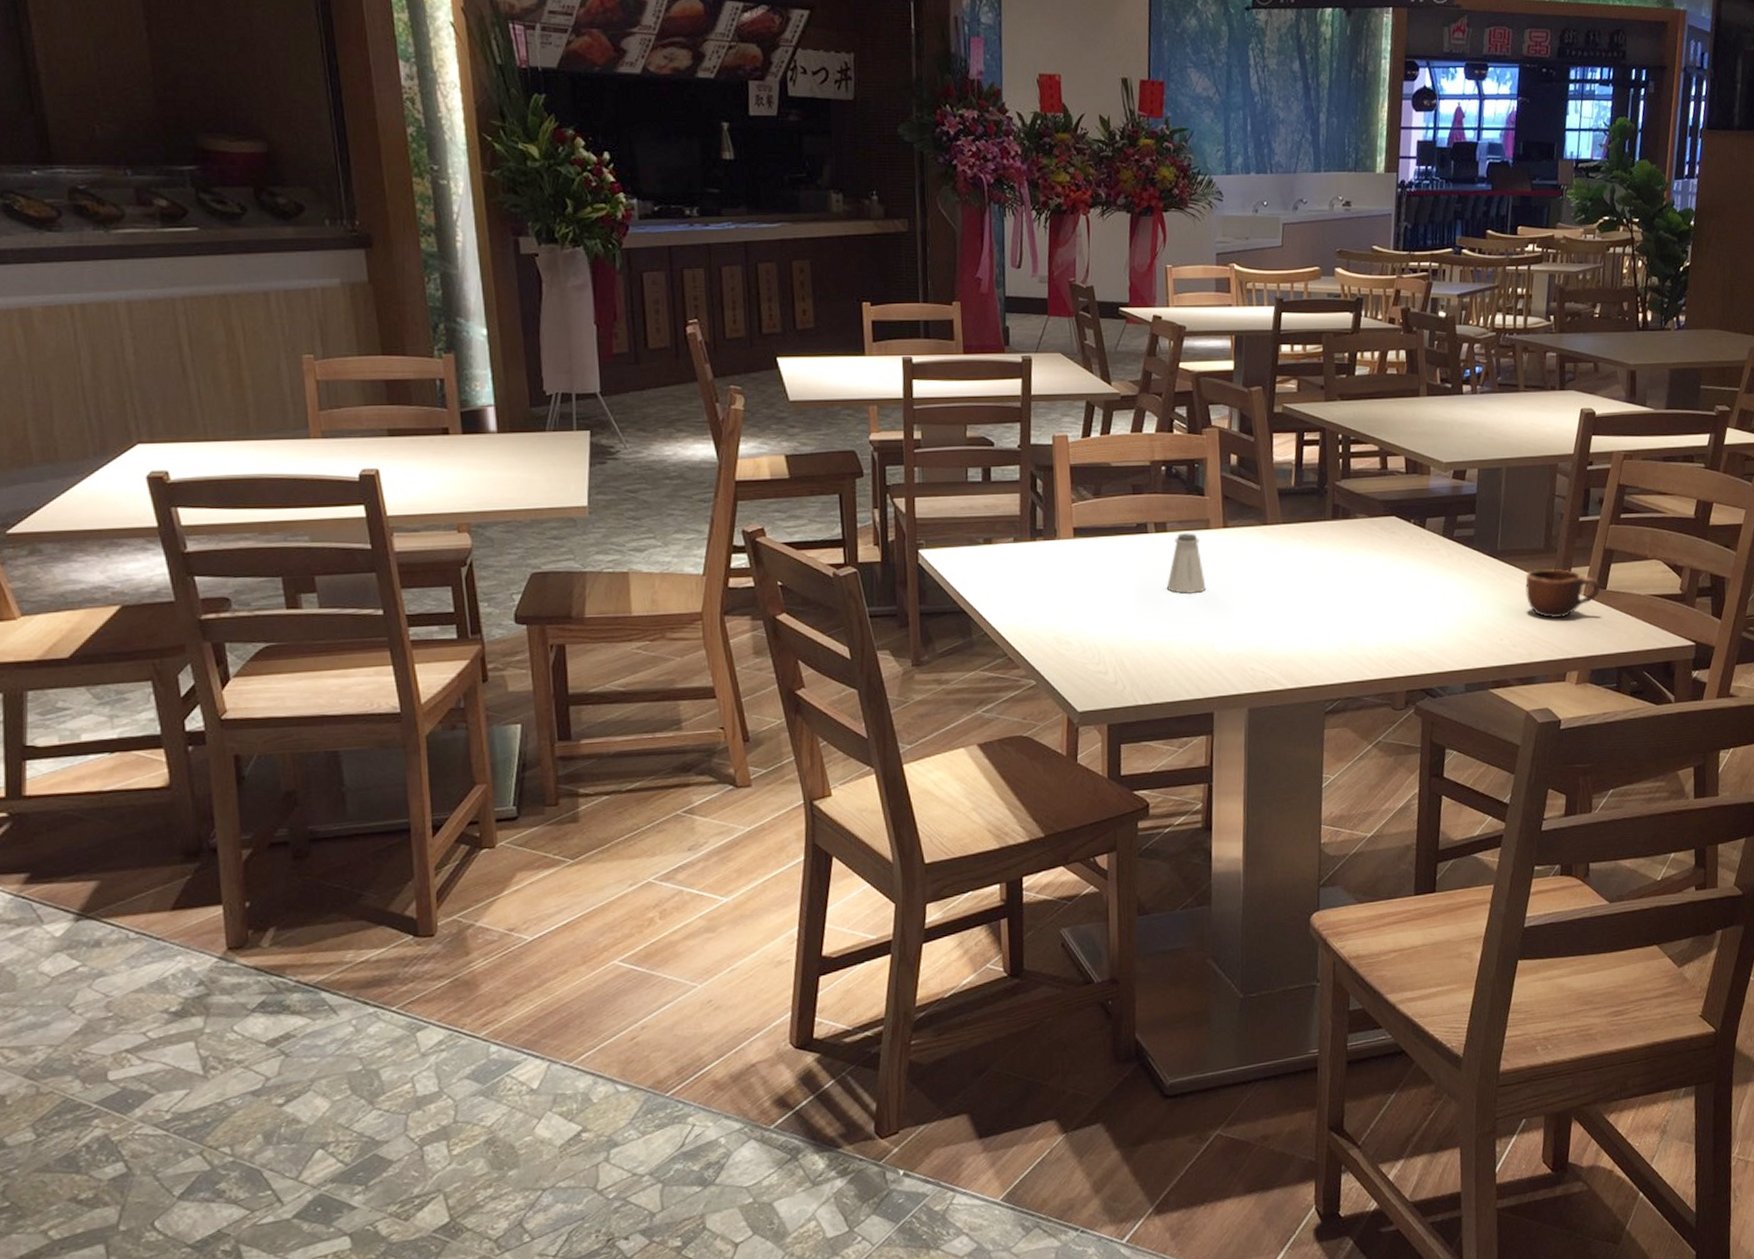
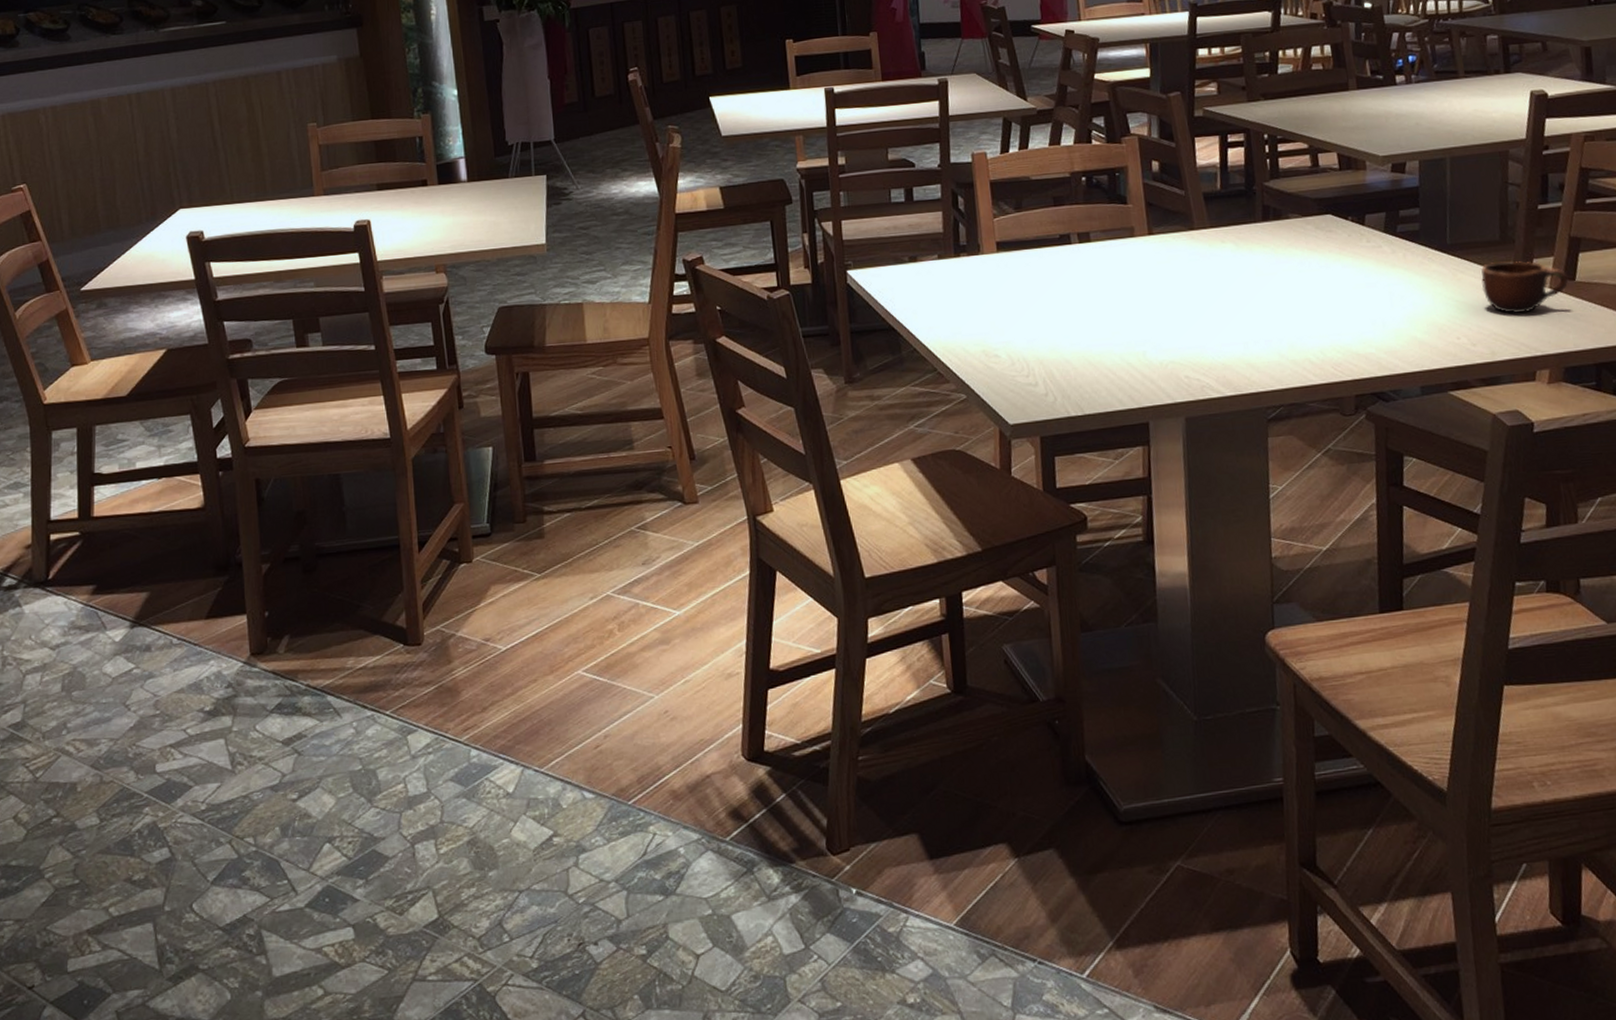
saltshaker: present [1167,533,1206,595] -> none [1093,241,1134,303]

